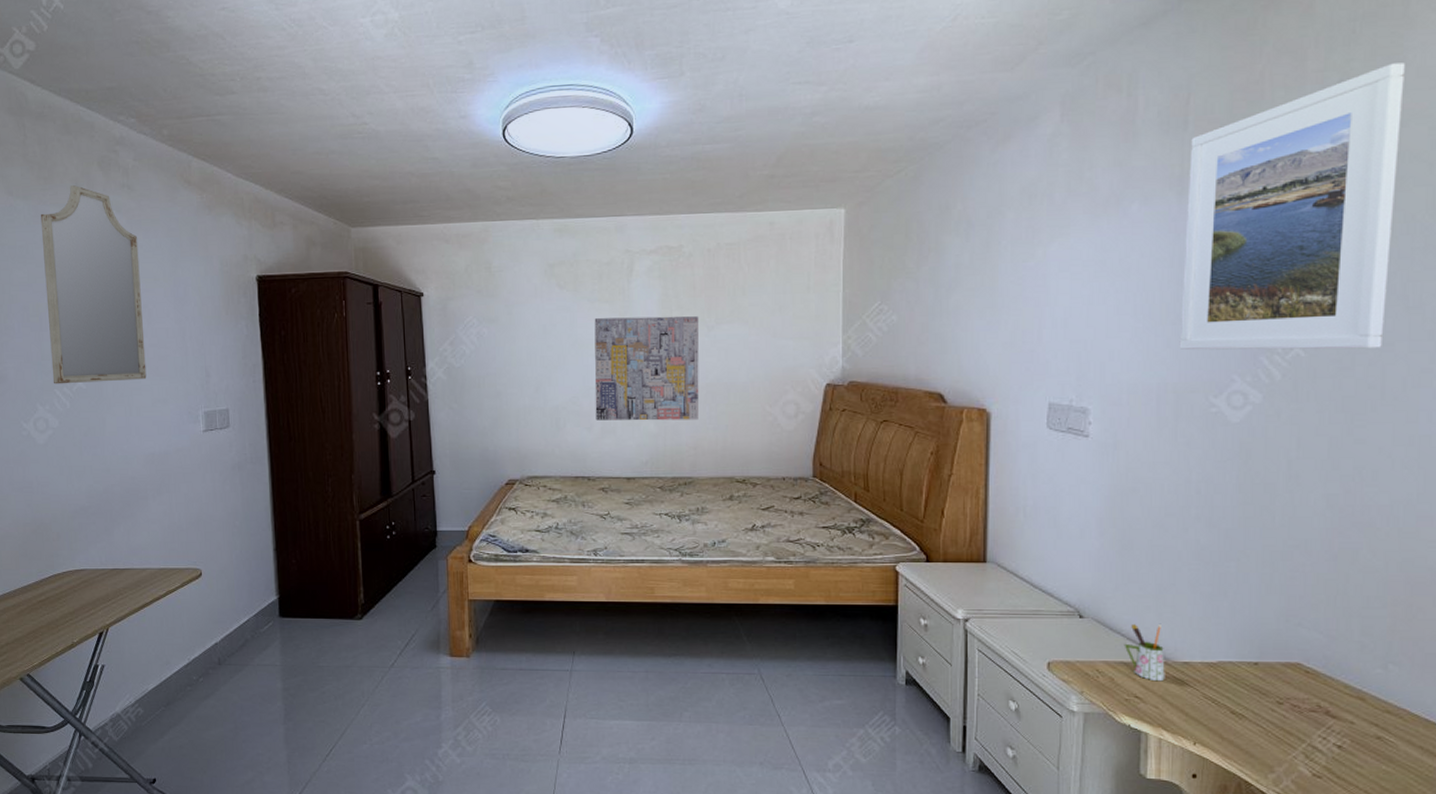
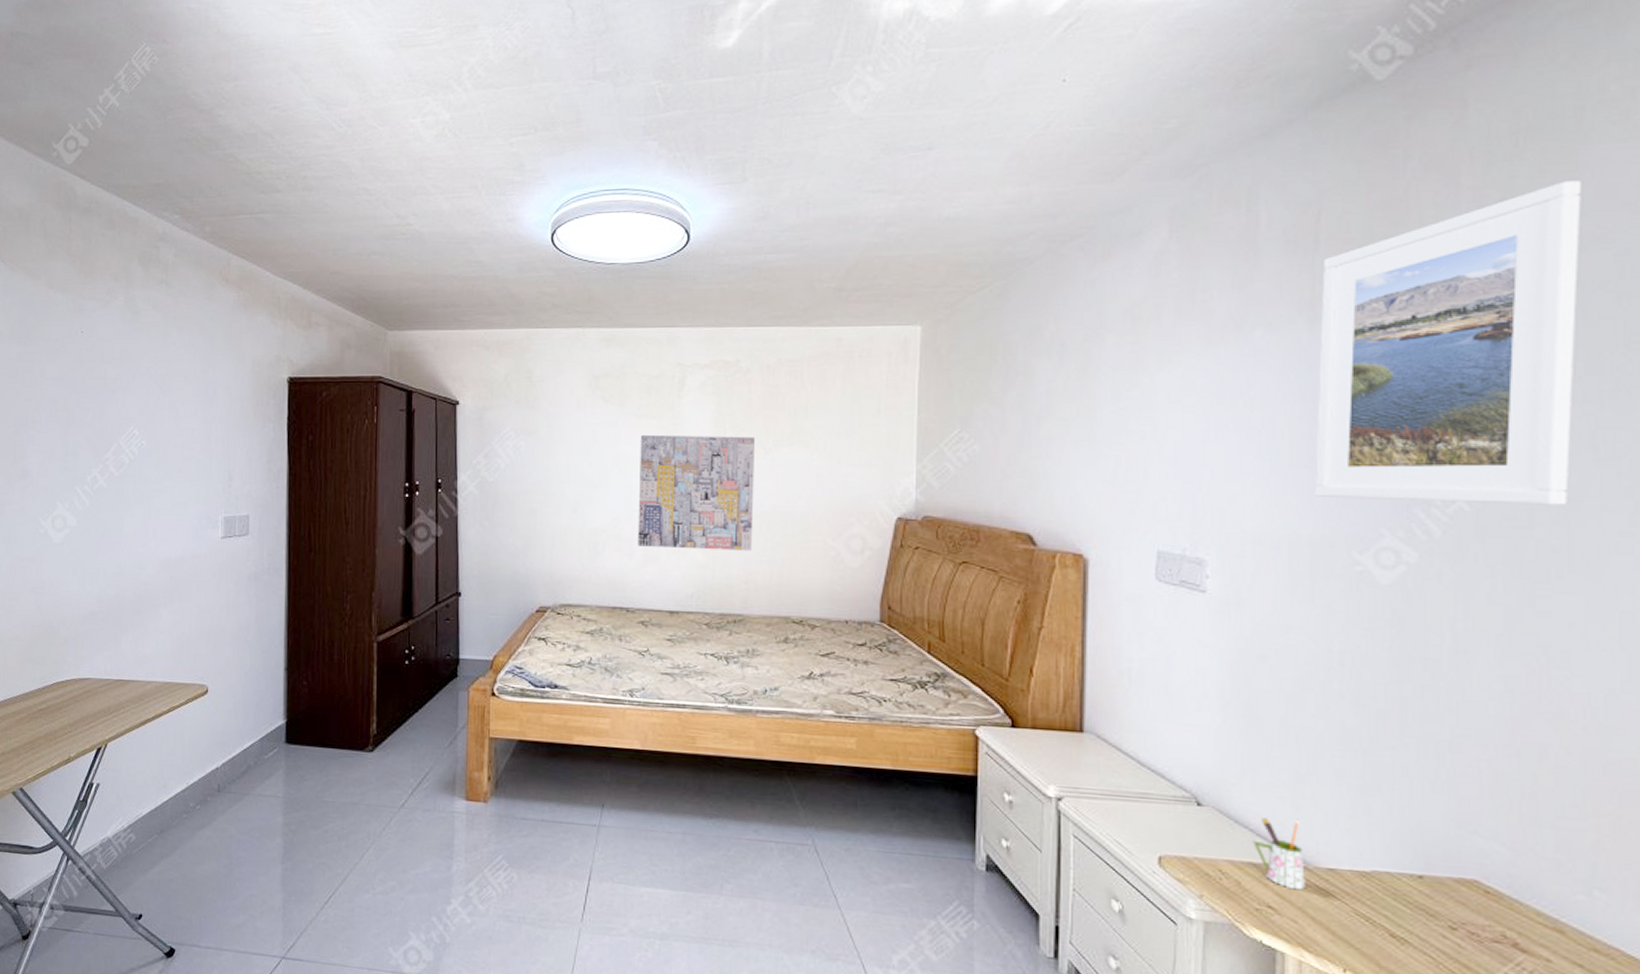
home mirror: present [40,185,147,385] -> none [74,280,172,482]

